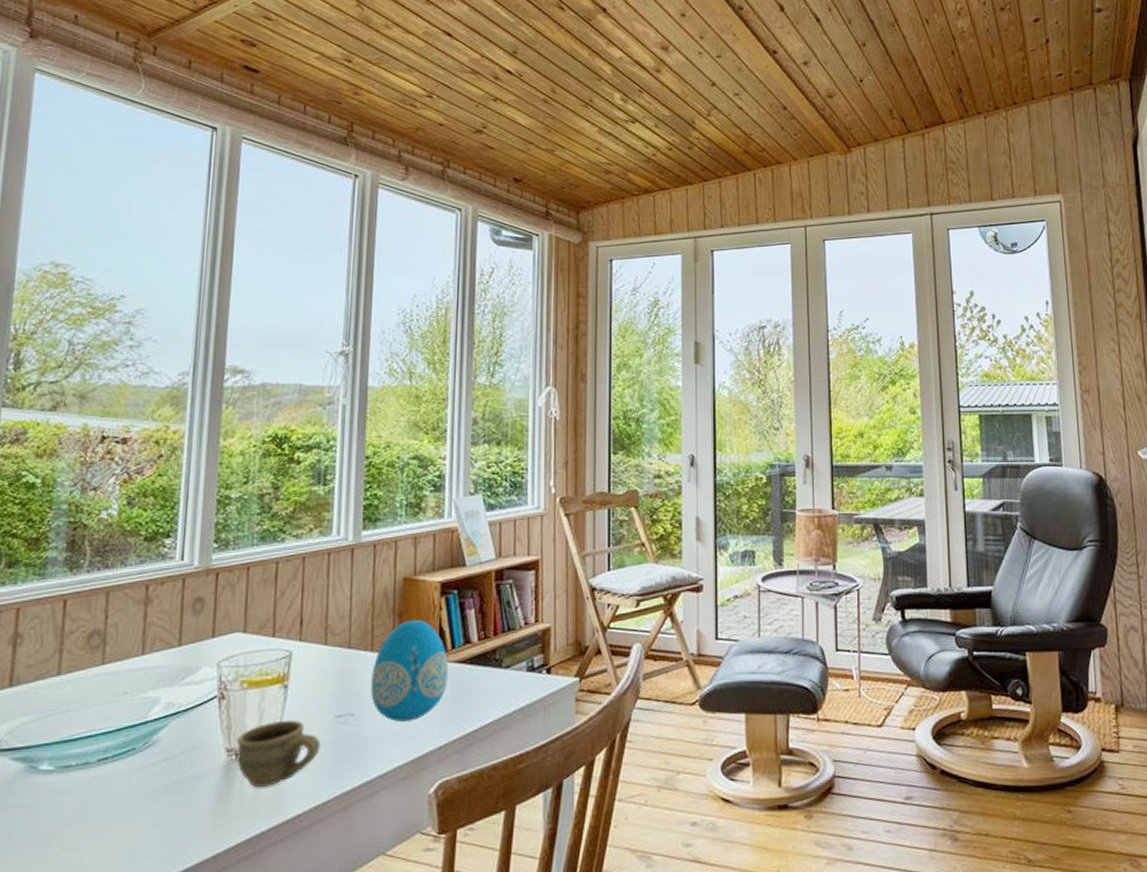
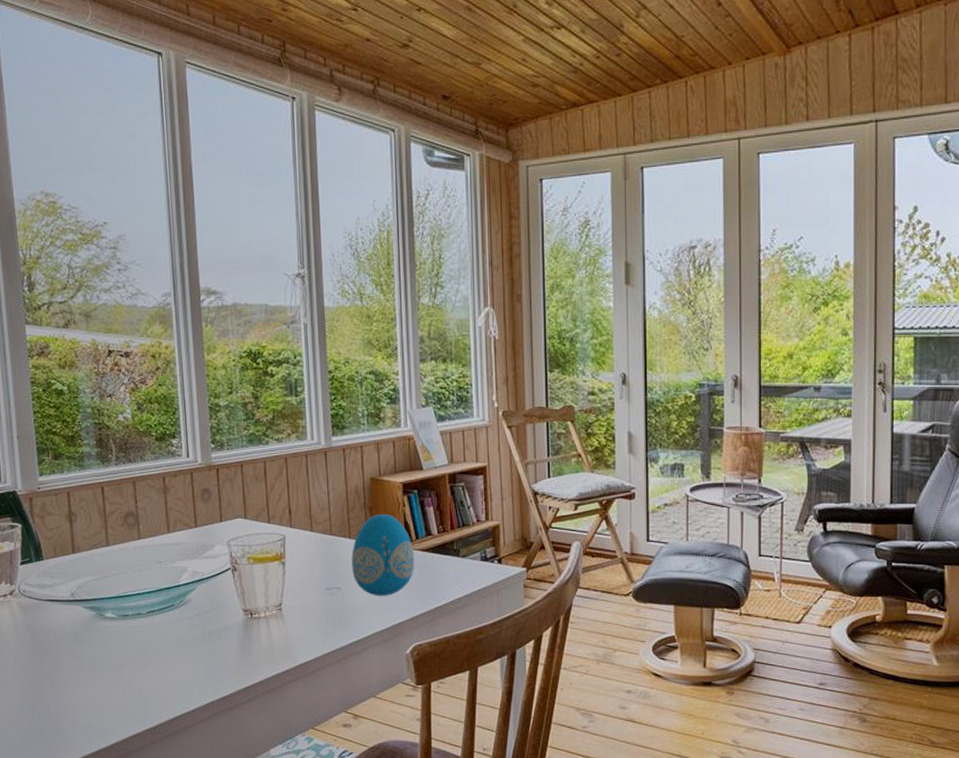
cup: present [236,720,320,787] -> none [250,590,316,640]

